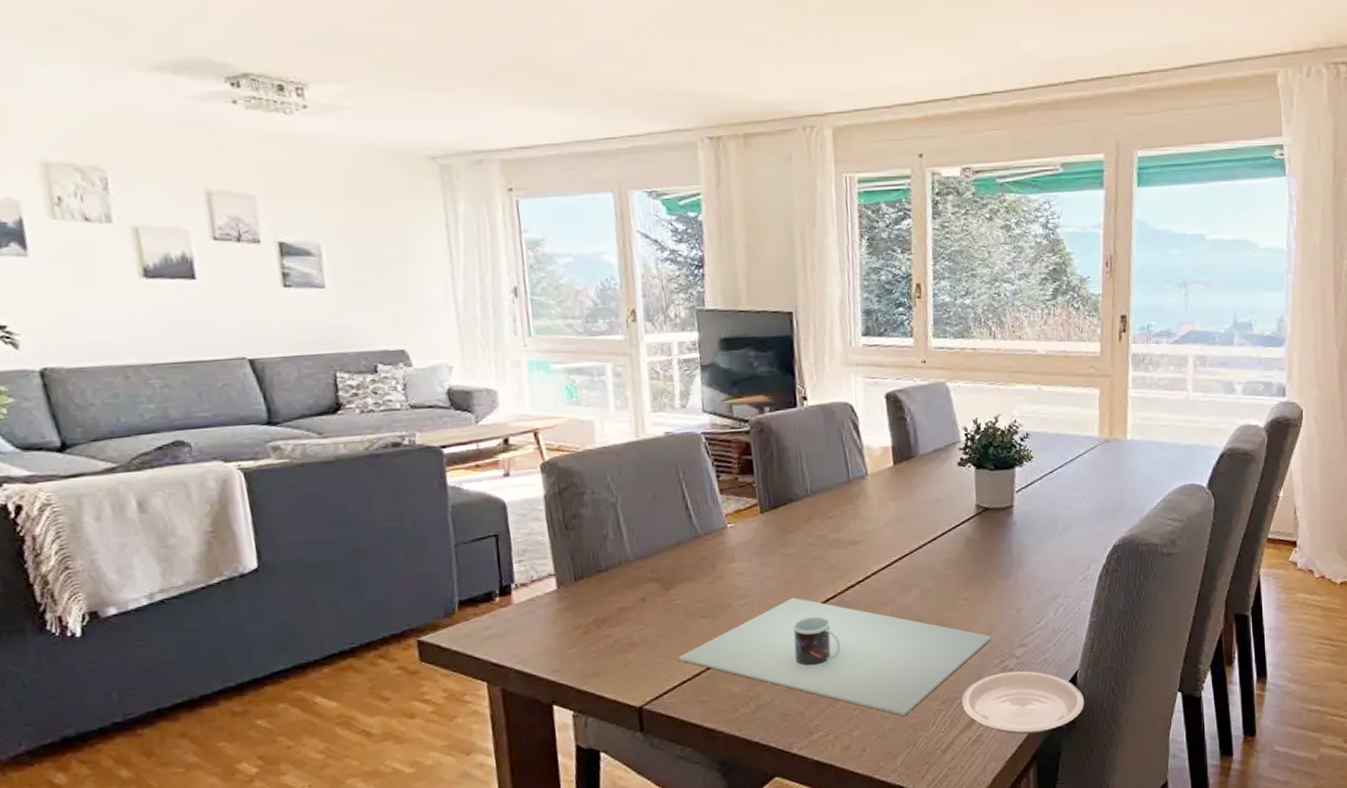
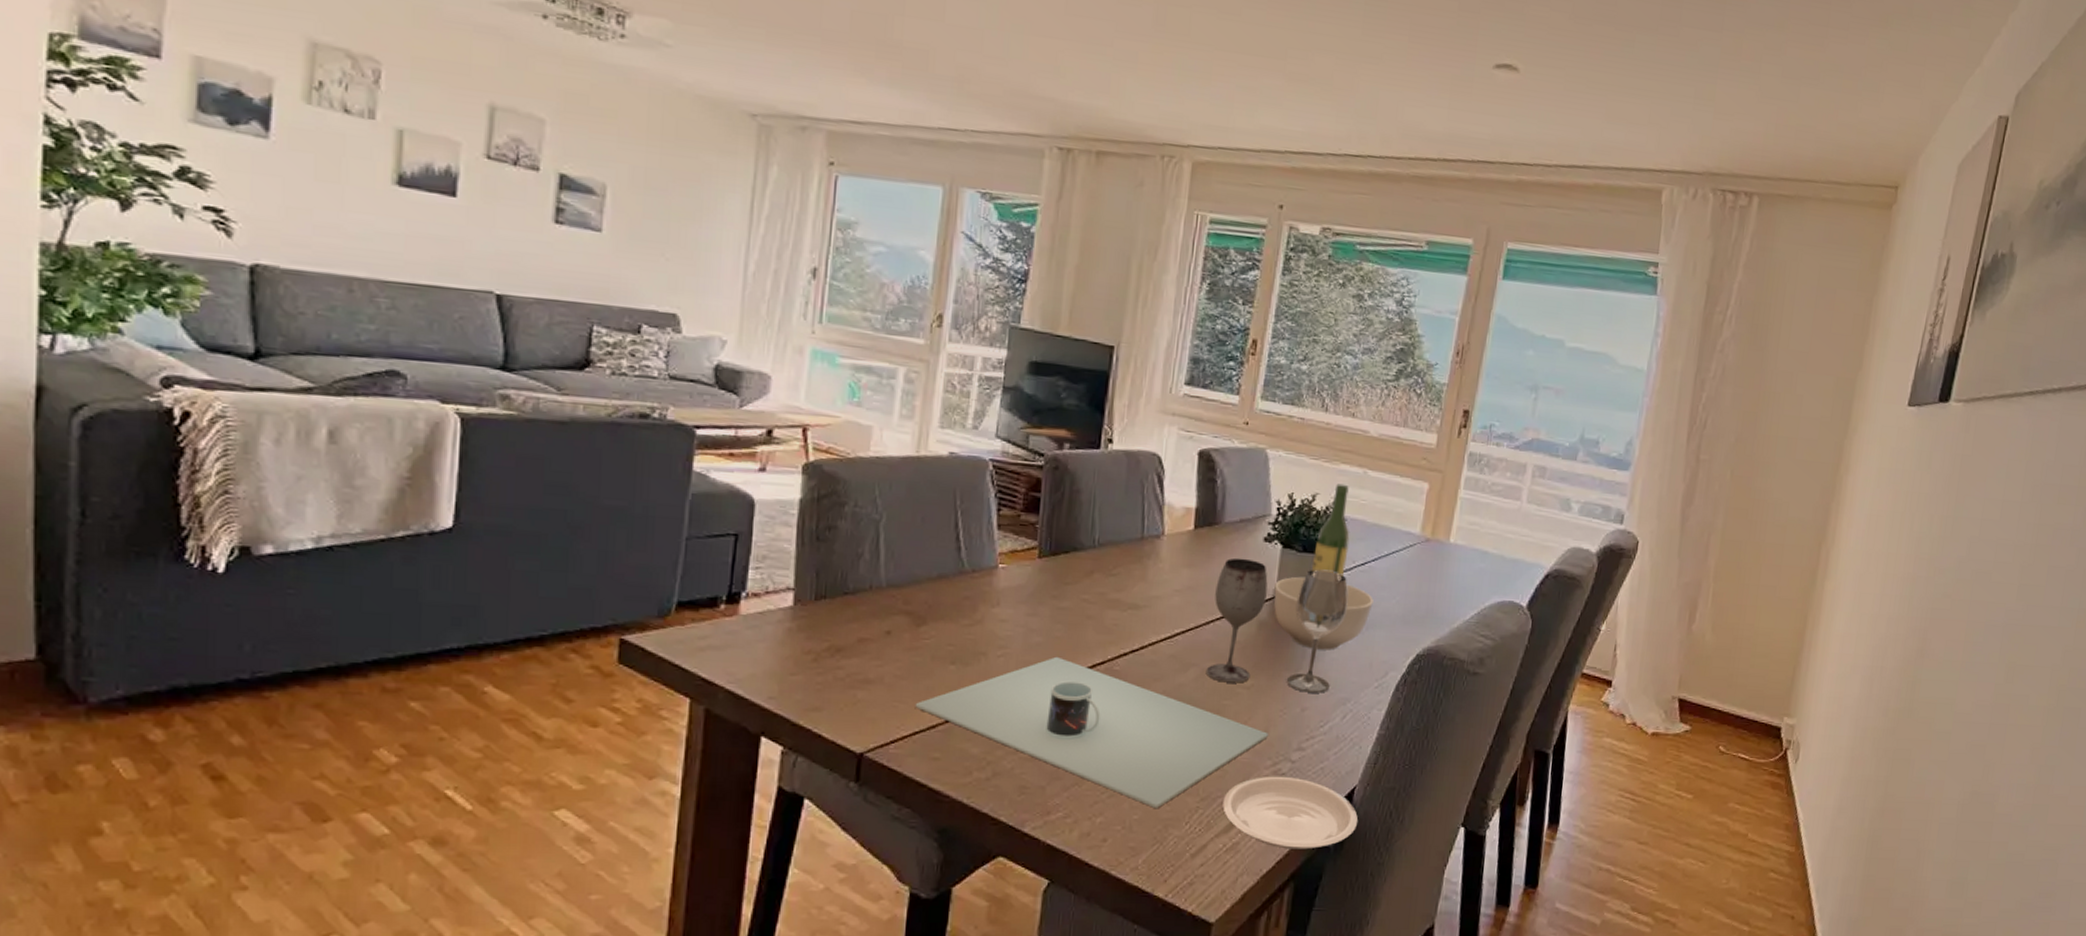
wineglass: none [922,482,1044,598] -> present [1206,558,1349,693]
bowl: none [974,492,1066,555] -> present [1274,576,1374,650]
wine bottle: none [1005,402,1036,486] -> present [1312,483,1350,577]

